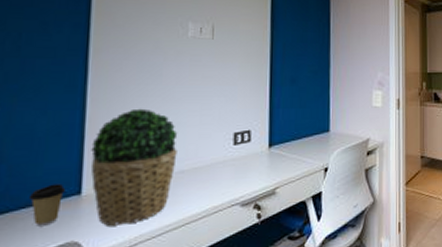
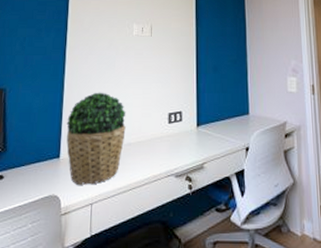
coffee cup: present [30,183,67,227] -> none [27,148,50,181]

